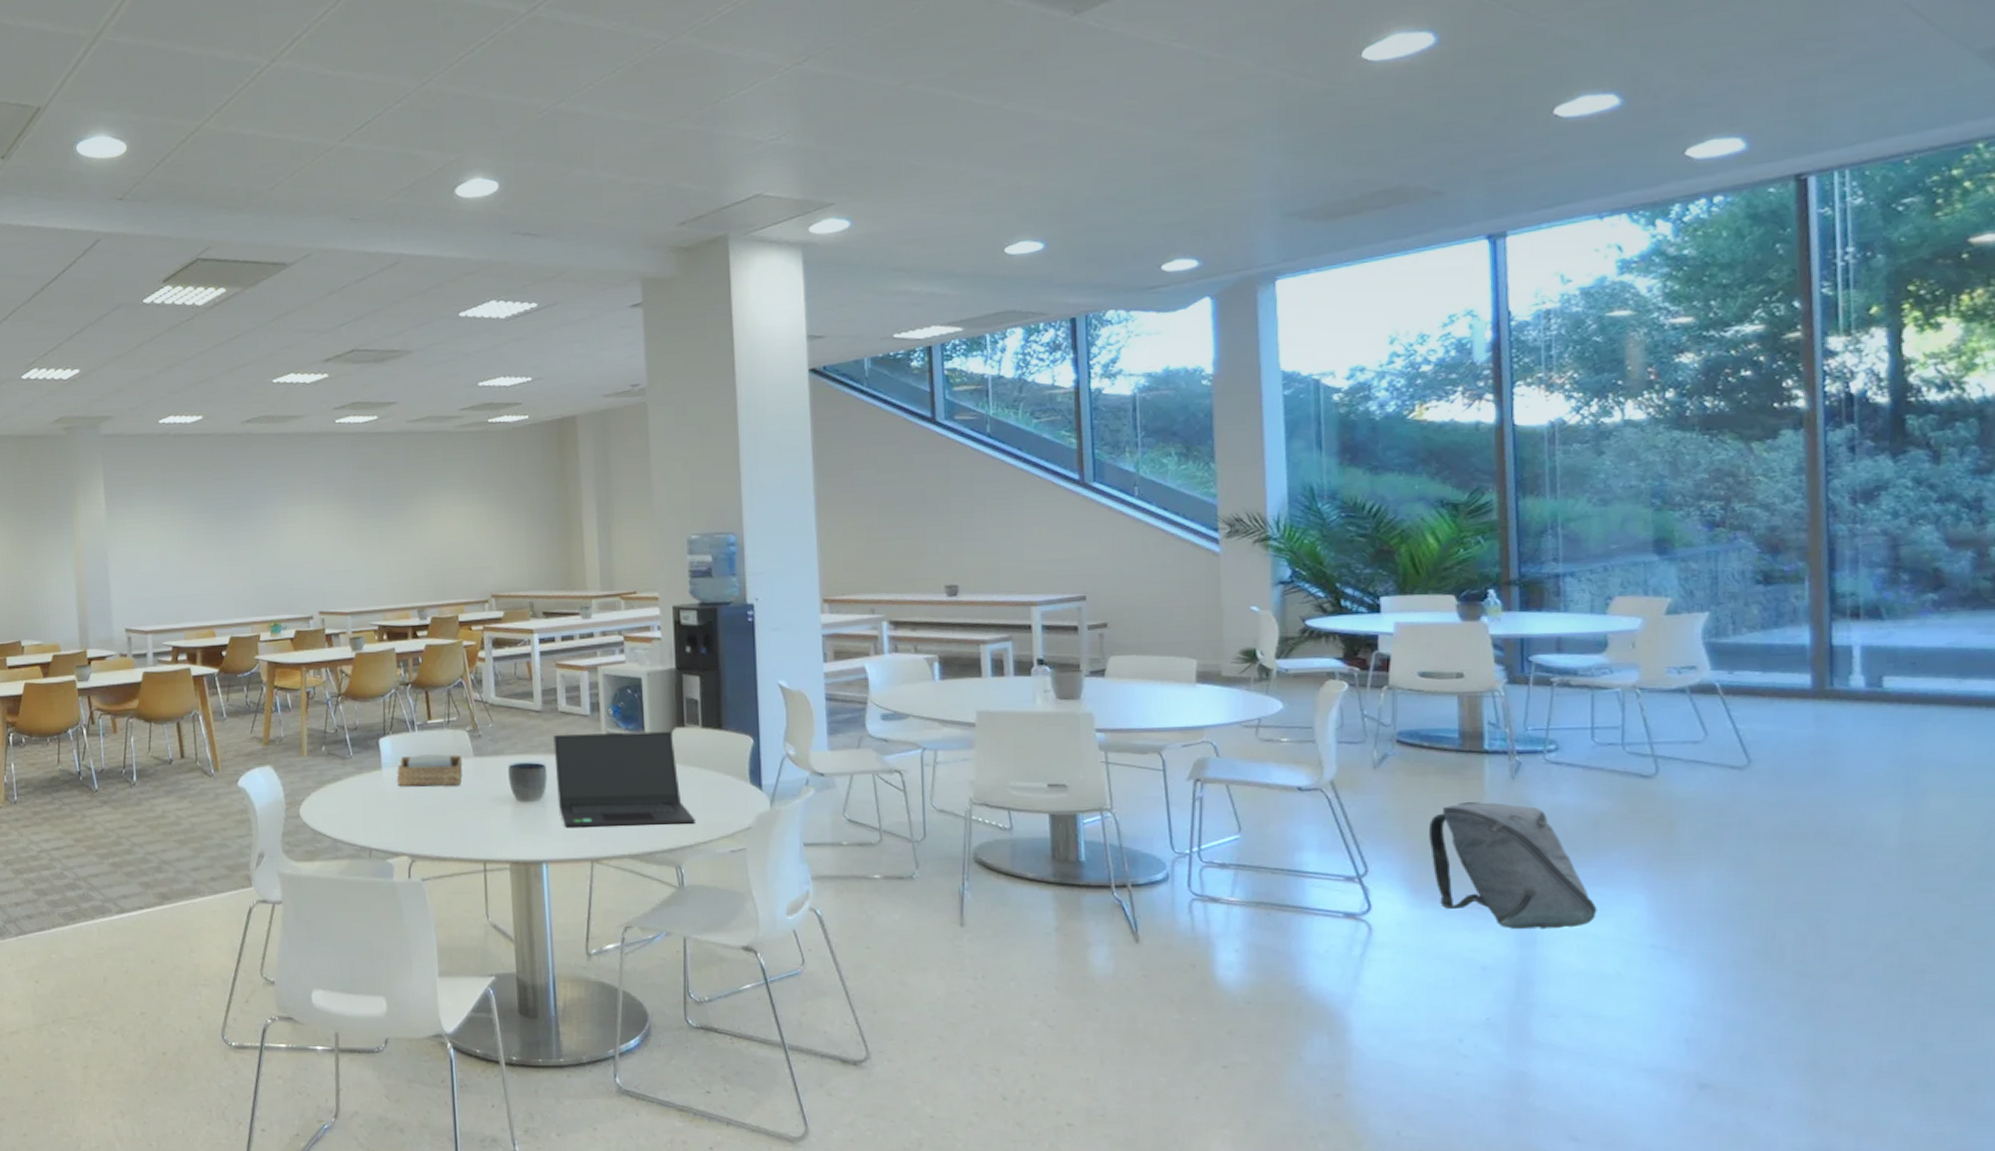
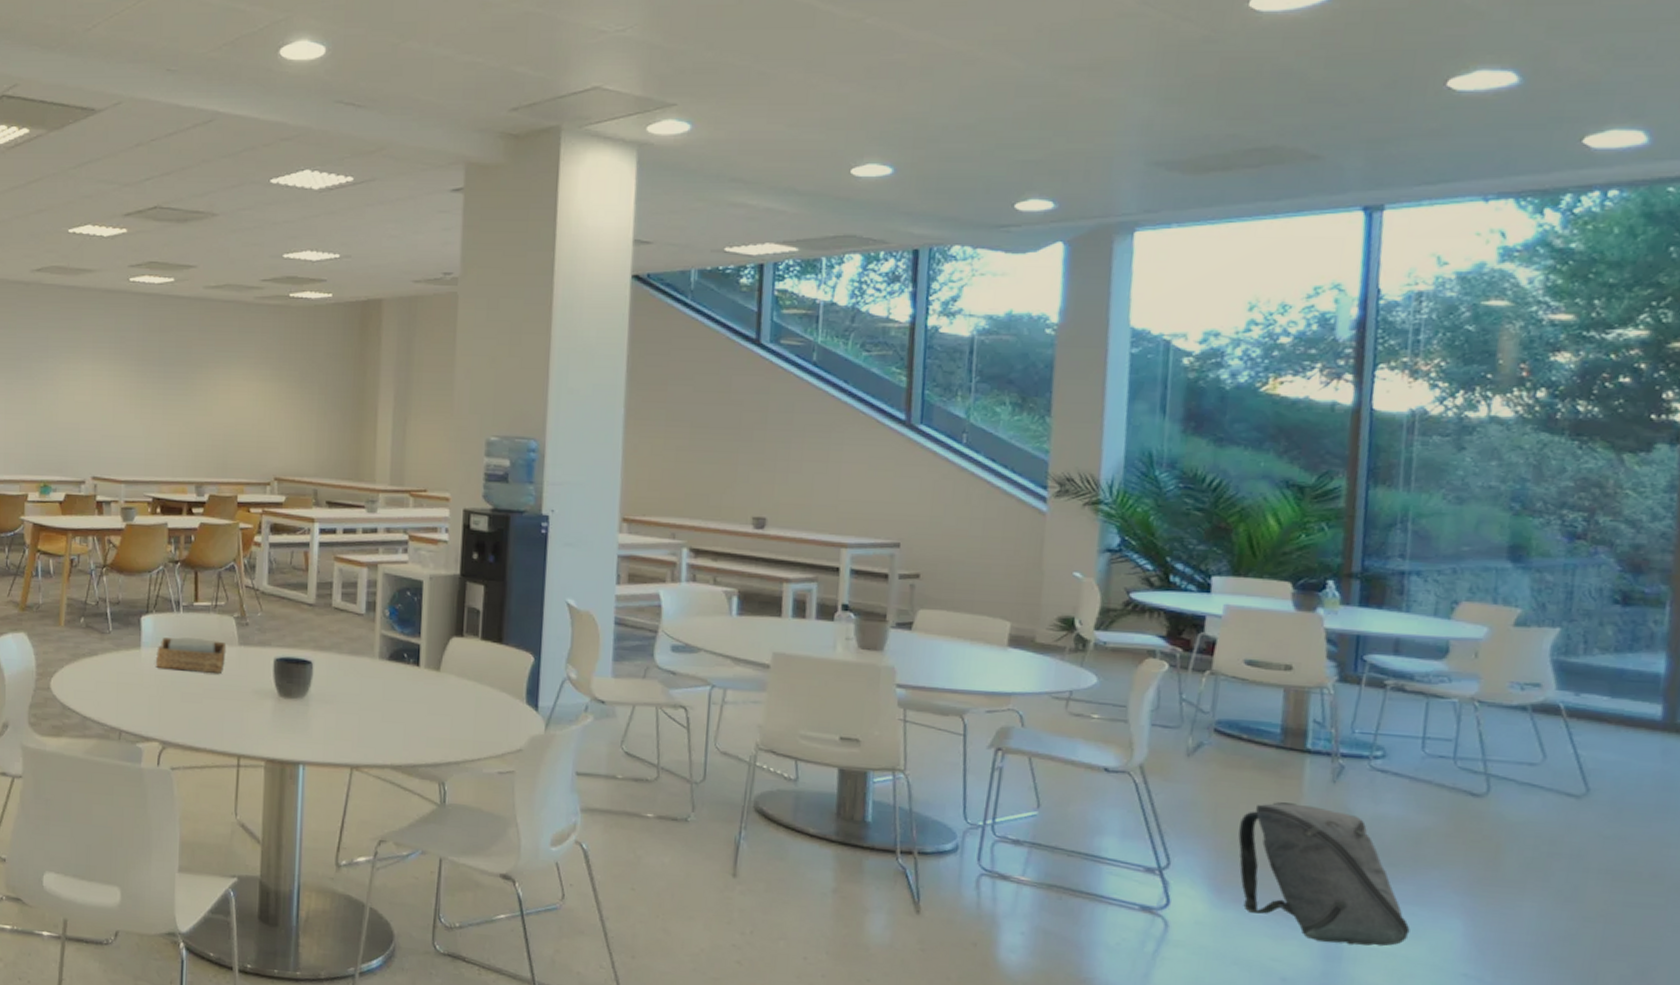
laptop: present [553,731,695,827] -> none [322,632,464,741]

